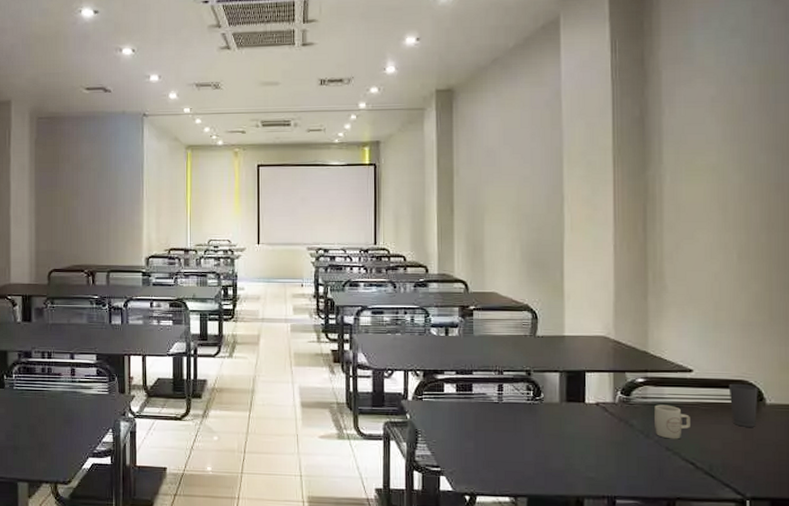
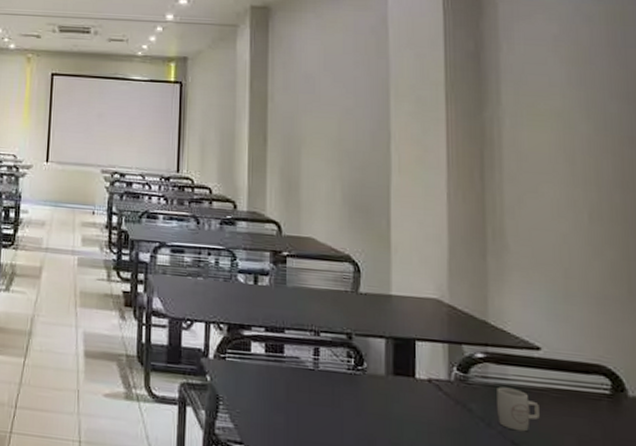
cup: present [728,383,758,427] -> none [583,367,619,424]

